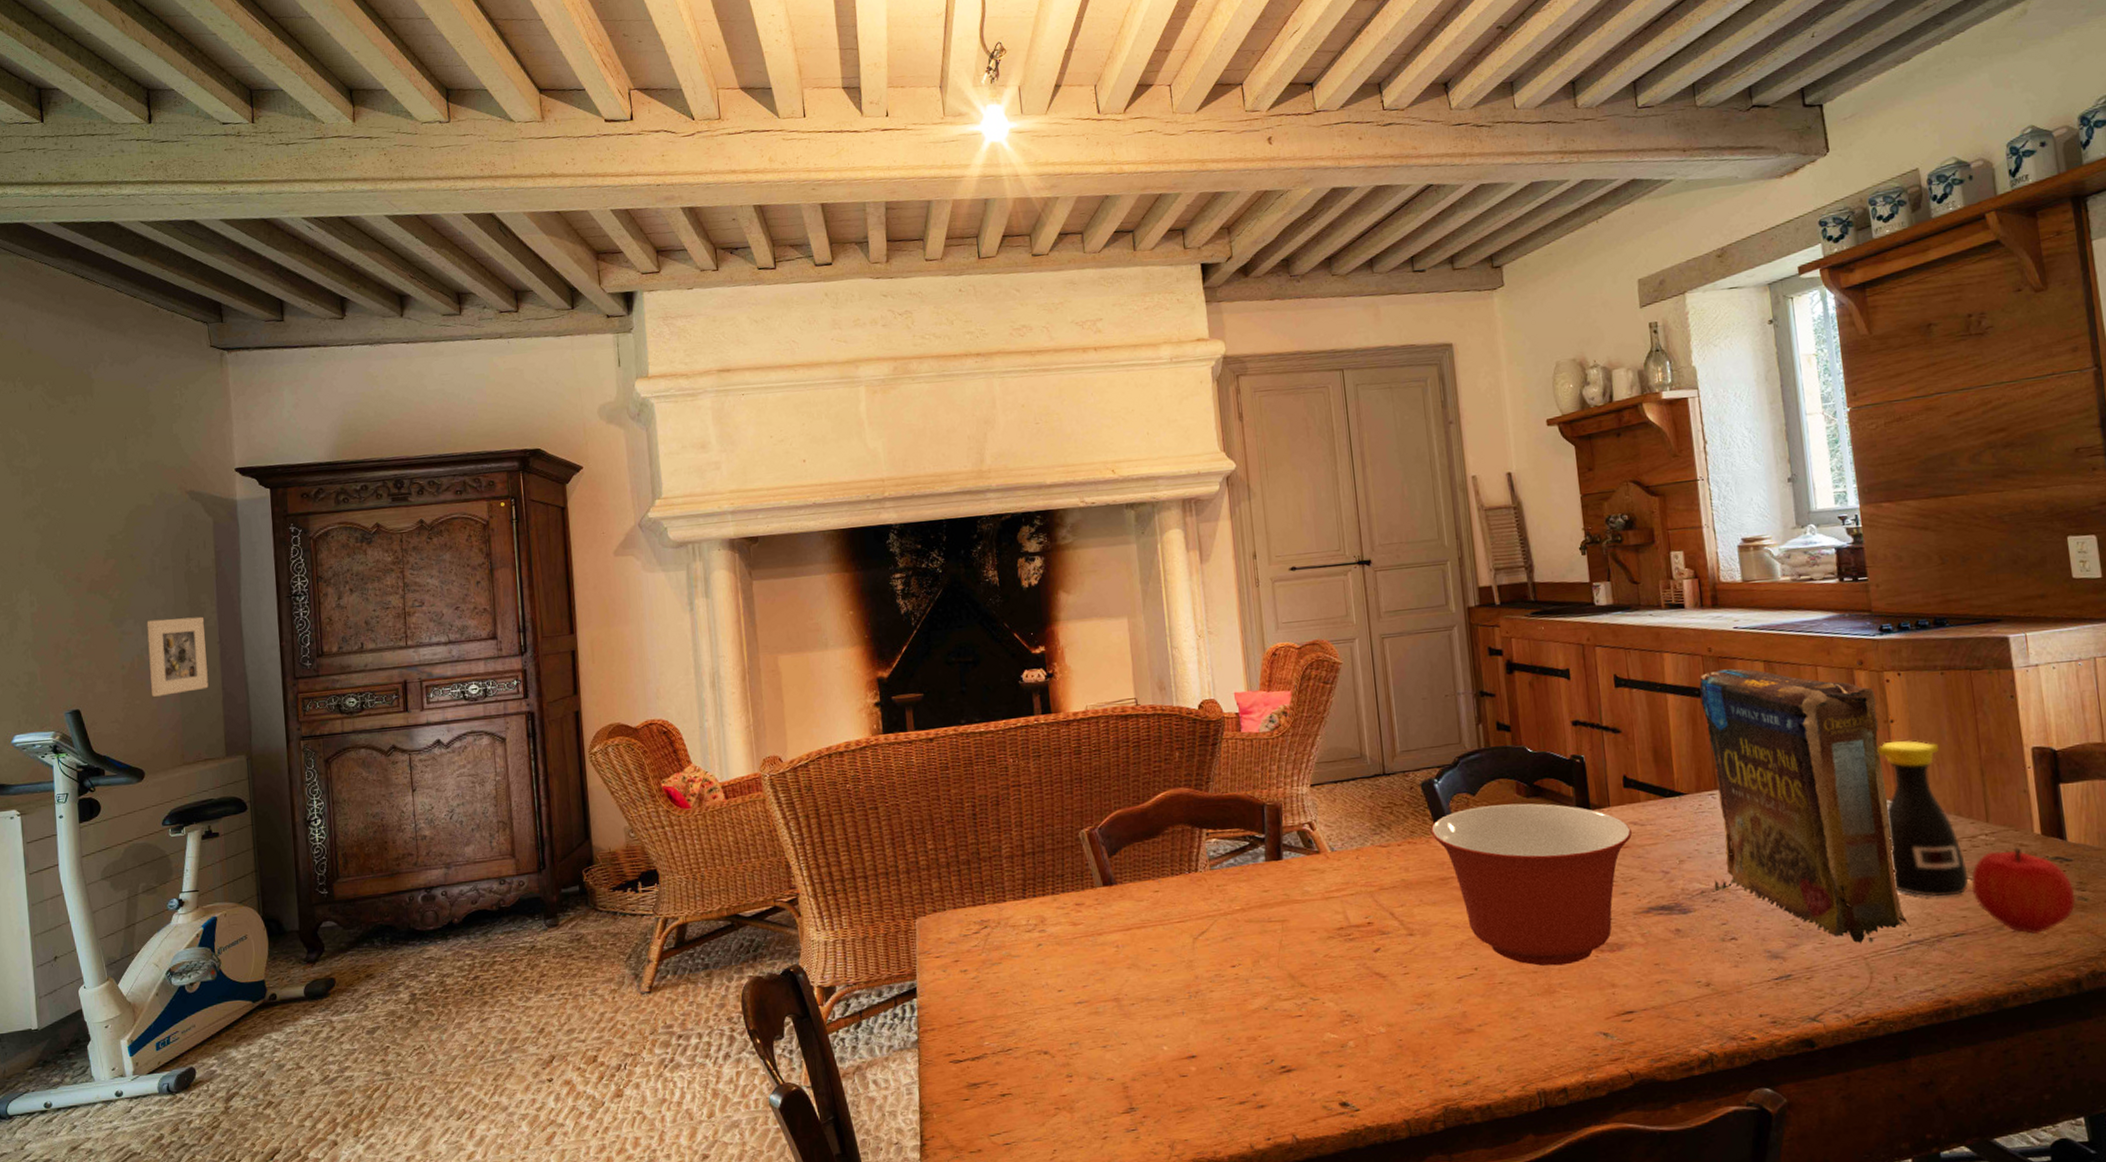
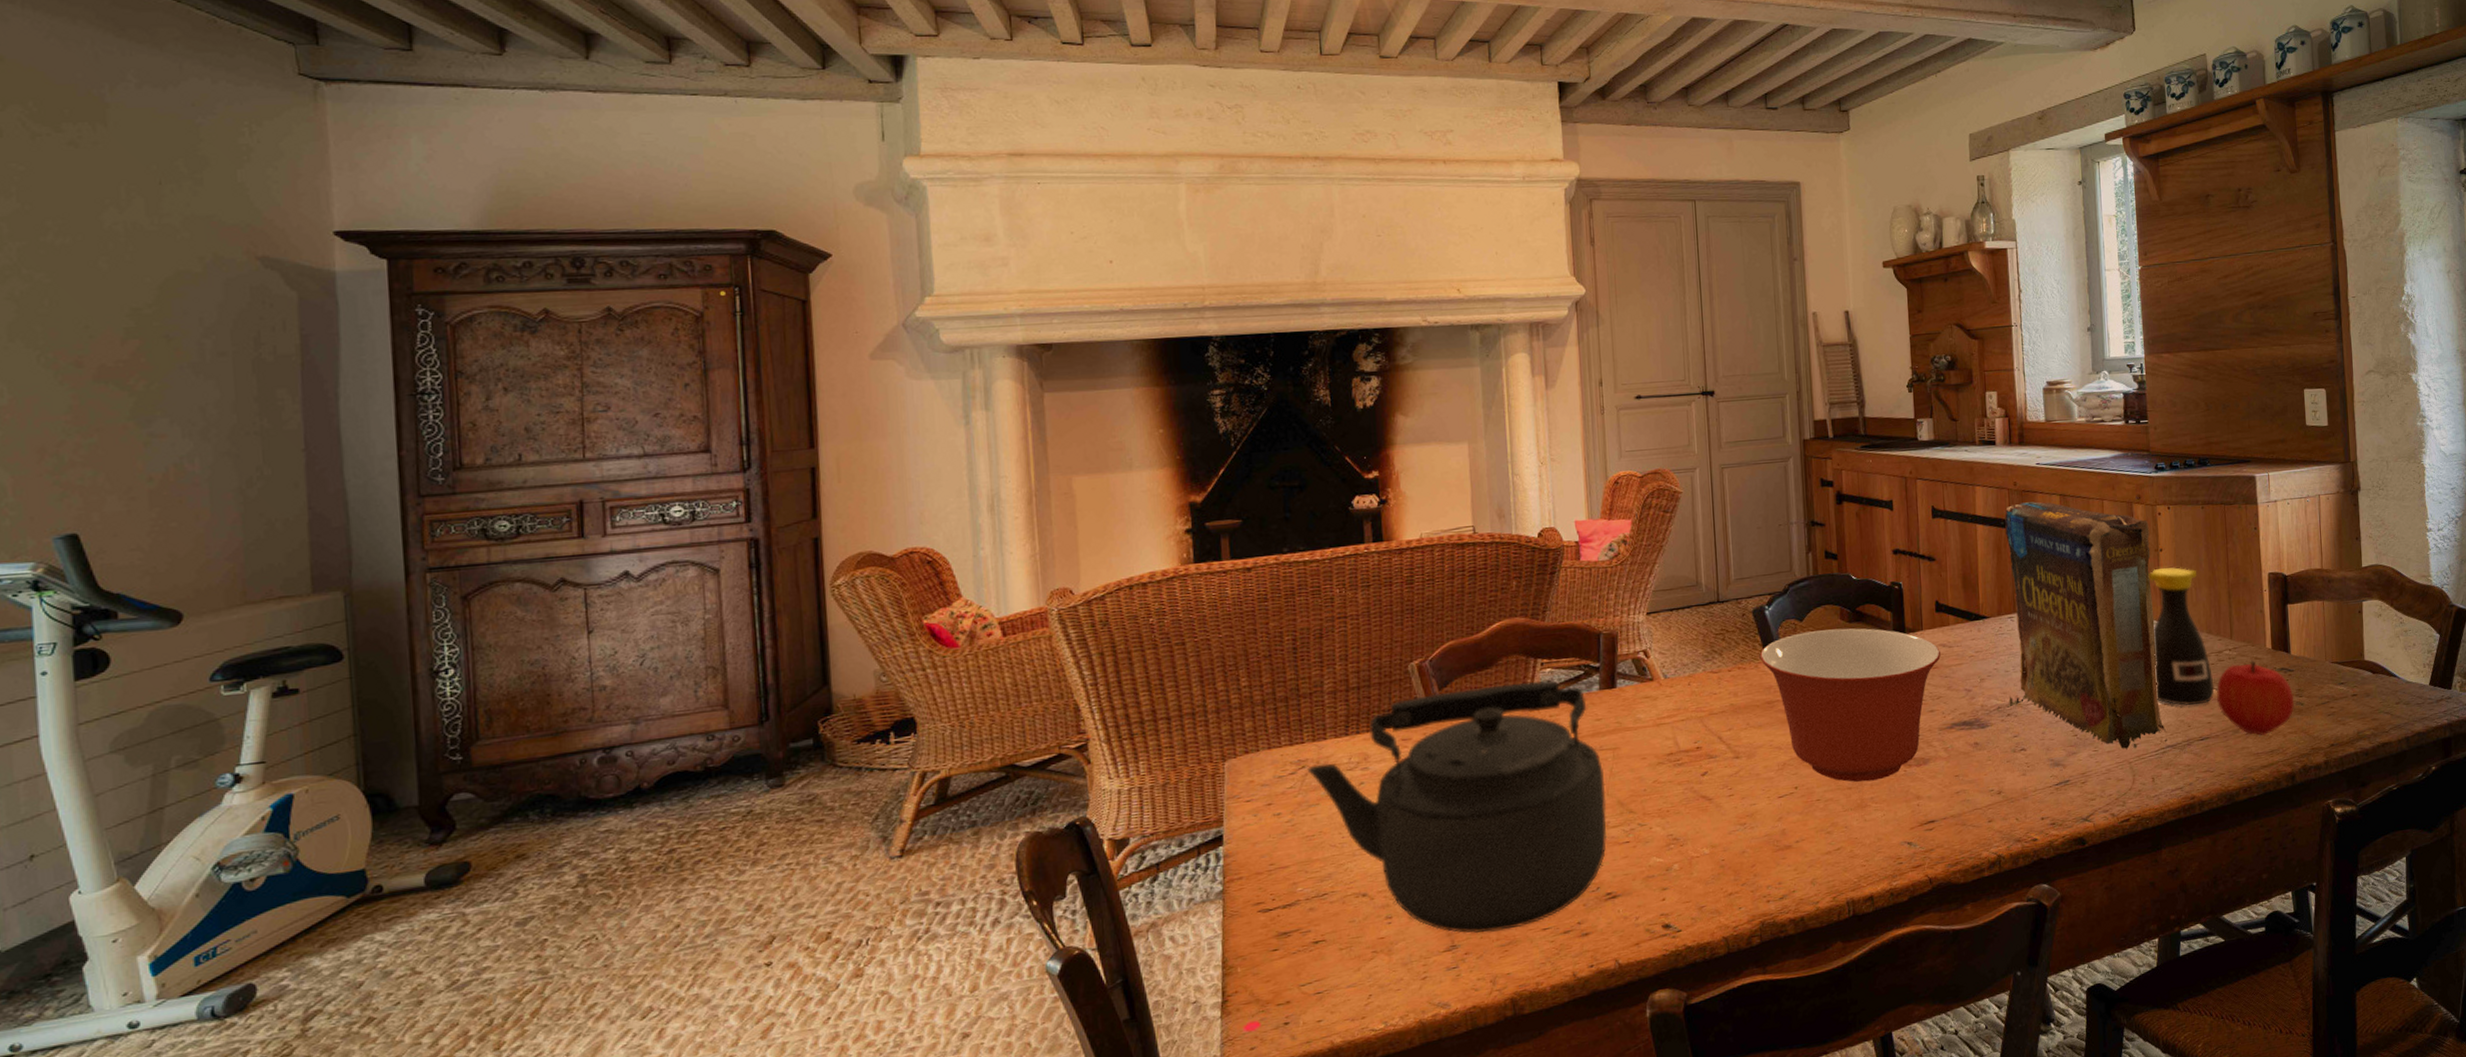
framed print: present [146,616,209,697] -> none [189,416,287,518]
kettle: none [989,849,1279,1098] -> present [1307,679,1607,934]

